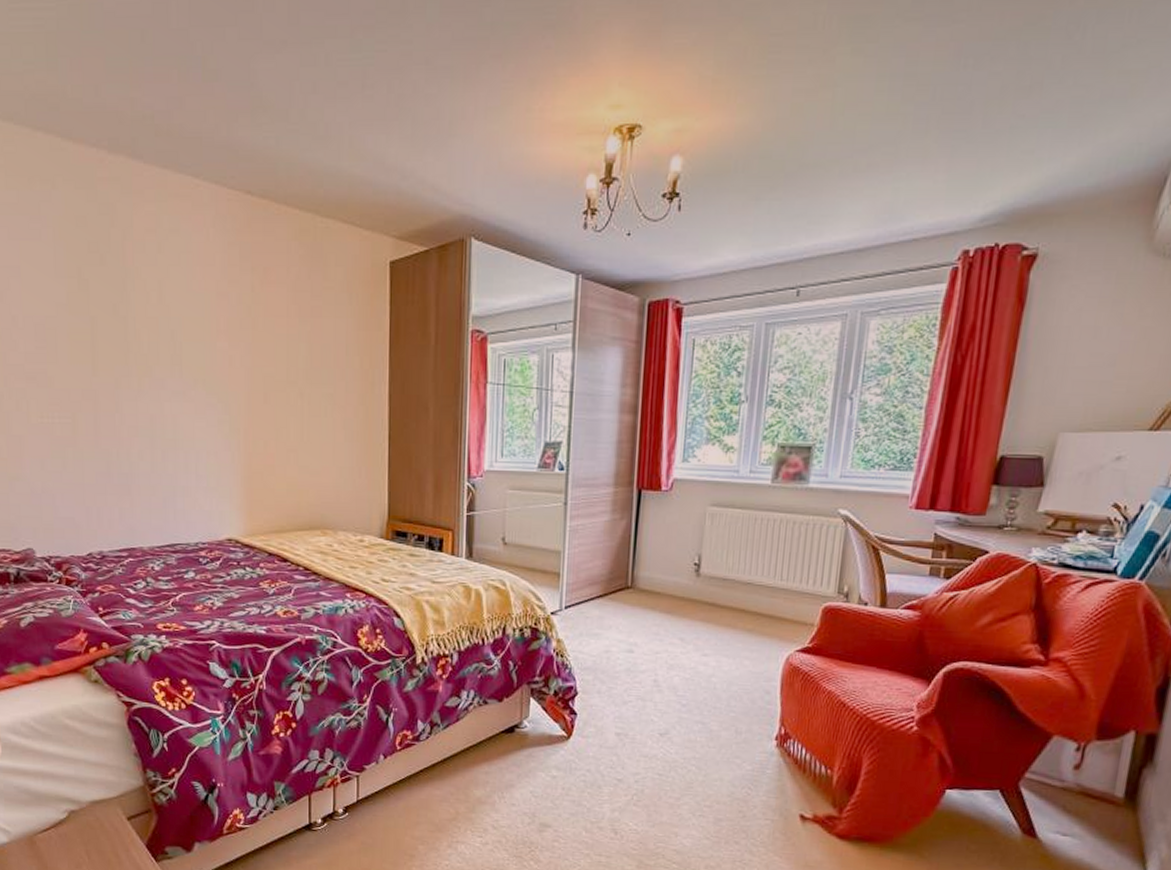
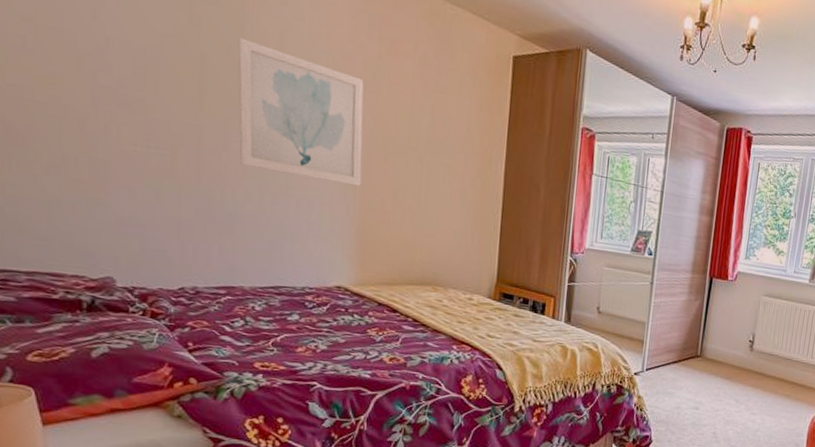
wall art: none [122,294,243,431] -> present [238,38,364,187]

